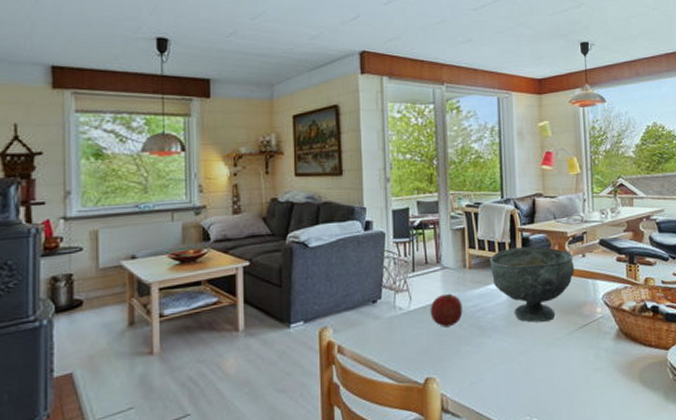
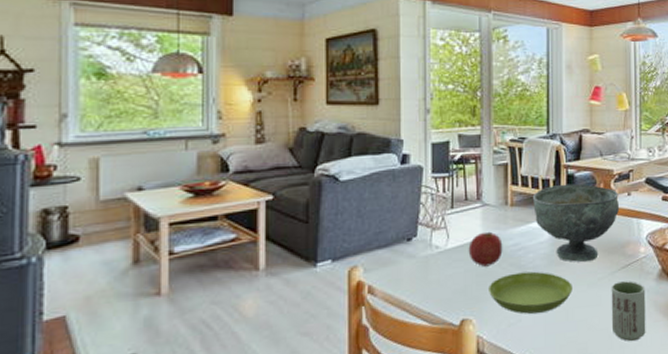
saucer: none [450,331,531,373] -> present [489,271,572,314]
cup: none [569,341,606,401] -> present [611,281,646,342]

